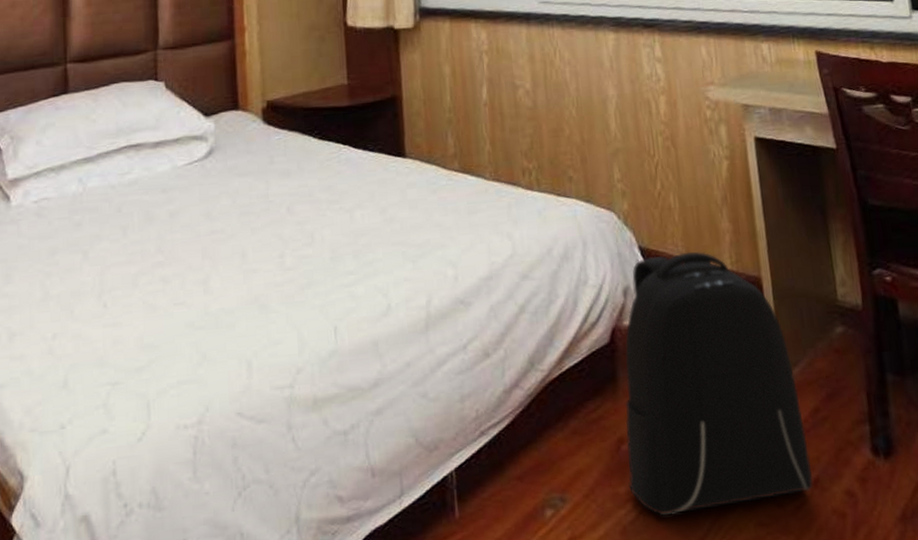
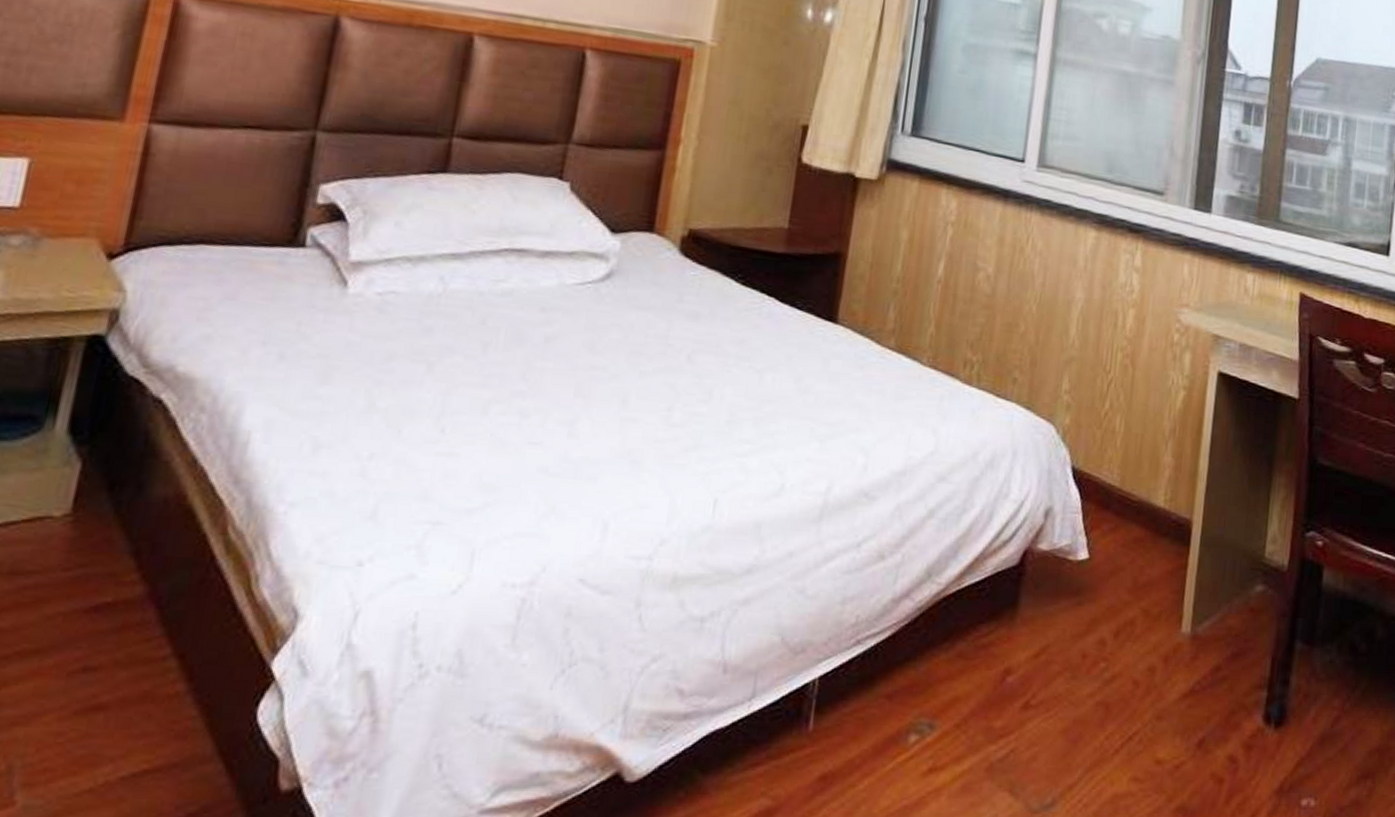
backpack: present [625,251,813,515] -> none [1006,479,1204,757]

